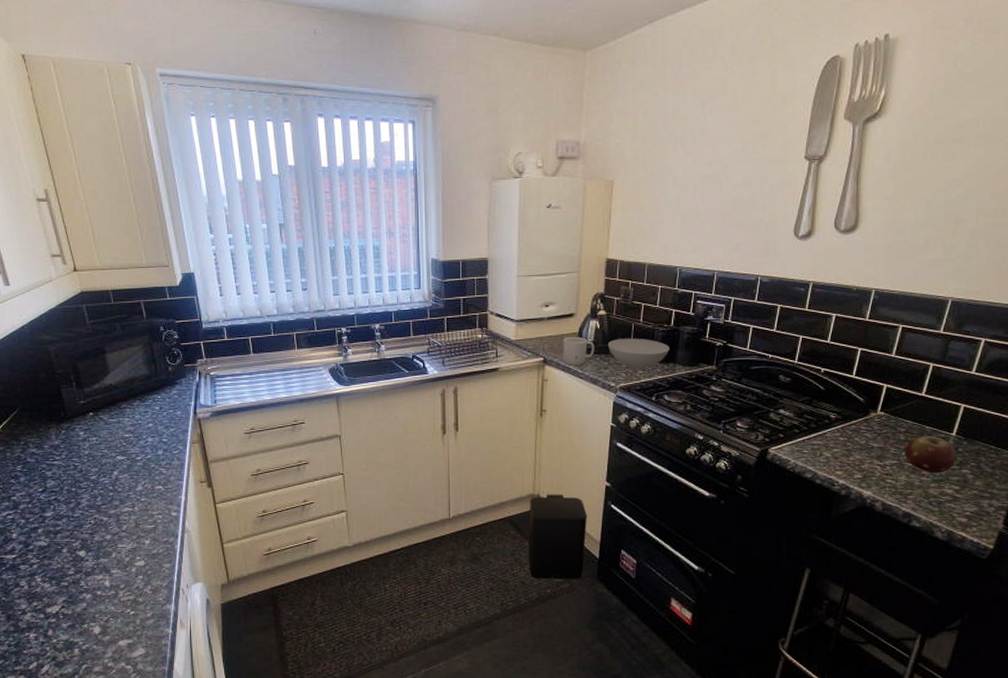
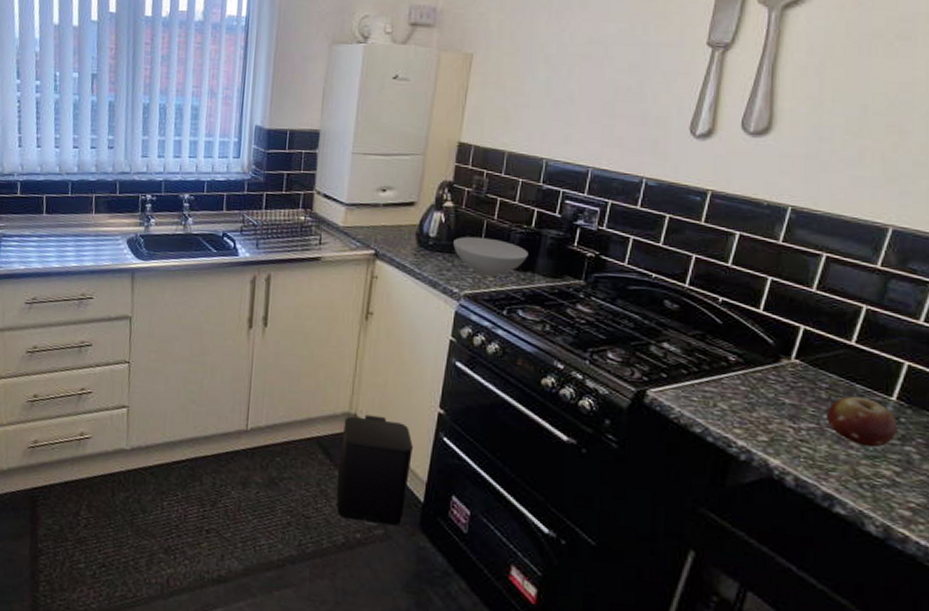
mug: present [563,336,595,365] -> none [398,228,437,264]

